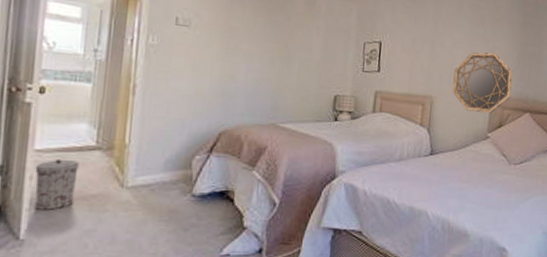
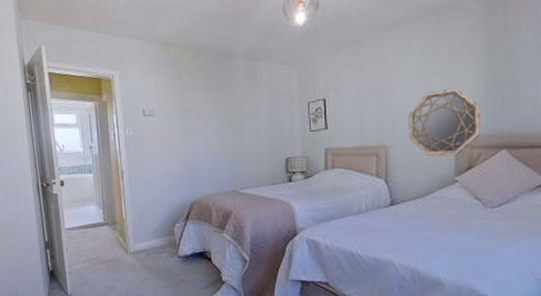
trash can: present [35,158,79,210] -> none [68,234,97,273]

